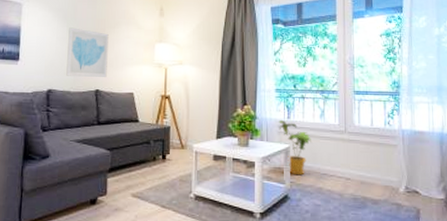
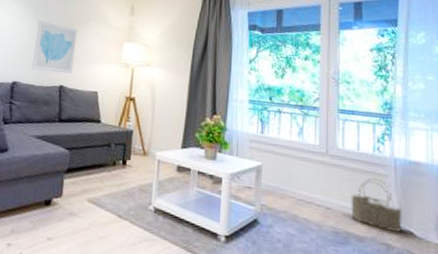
house plant: present [279,120,311,176] -> none [251,134,287,199]
wicker basket: none [367,148,410,192] -> present [351,177,402,232]

